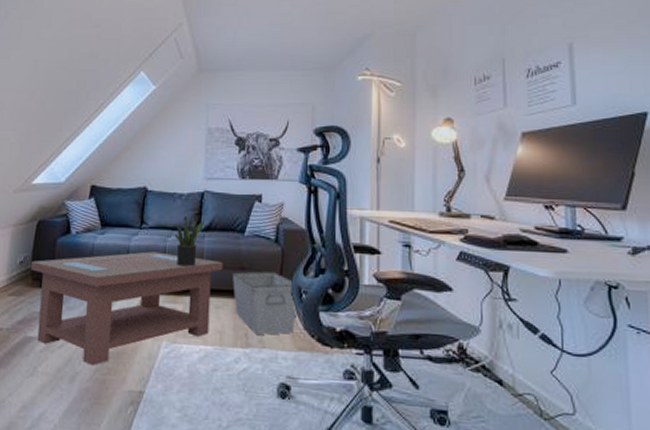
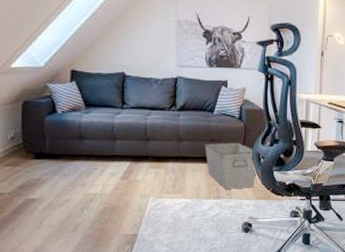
coffee table: present [30,251,224,366] -> none [21,128,197,218]
potted plant: present [174,215,203,267] -> none [153,98,178,140]

